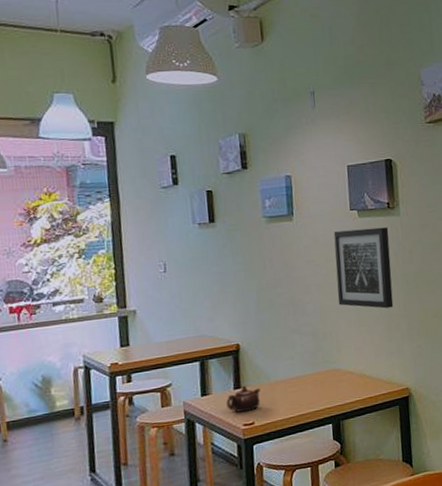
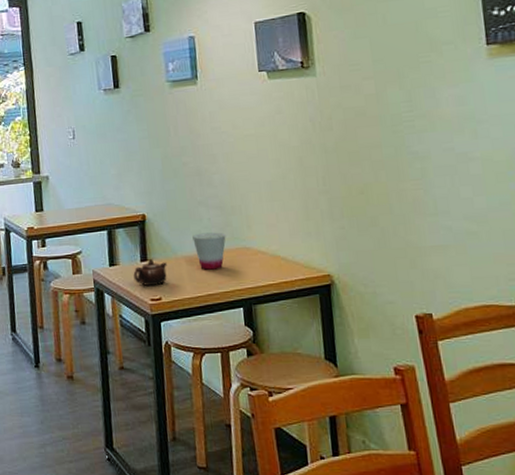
cup: none [286,356,318,393] -> present [192,232,226,270]
wall art: present [333,227,394,309] -> none [241,89,311,182]

